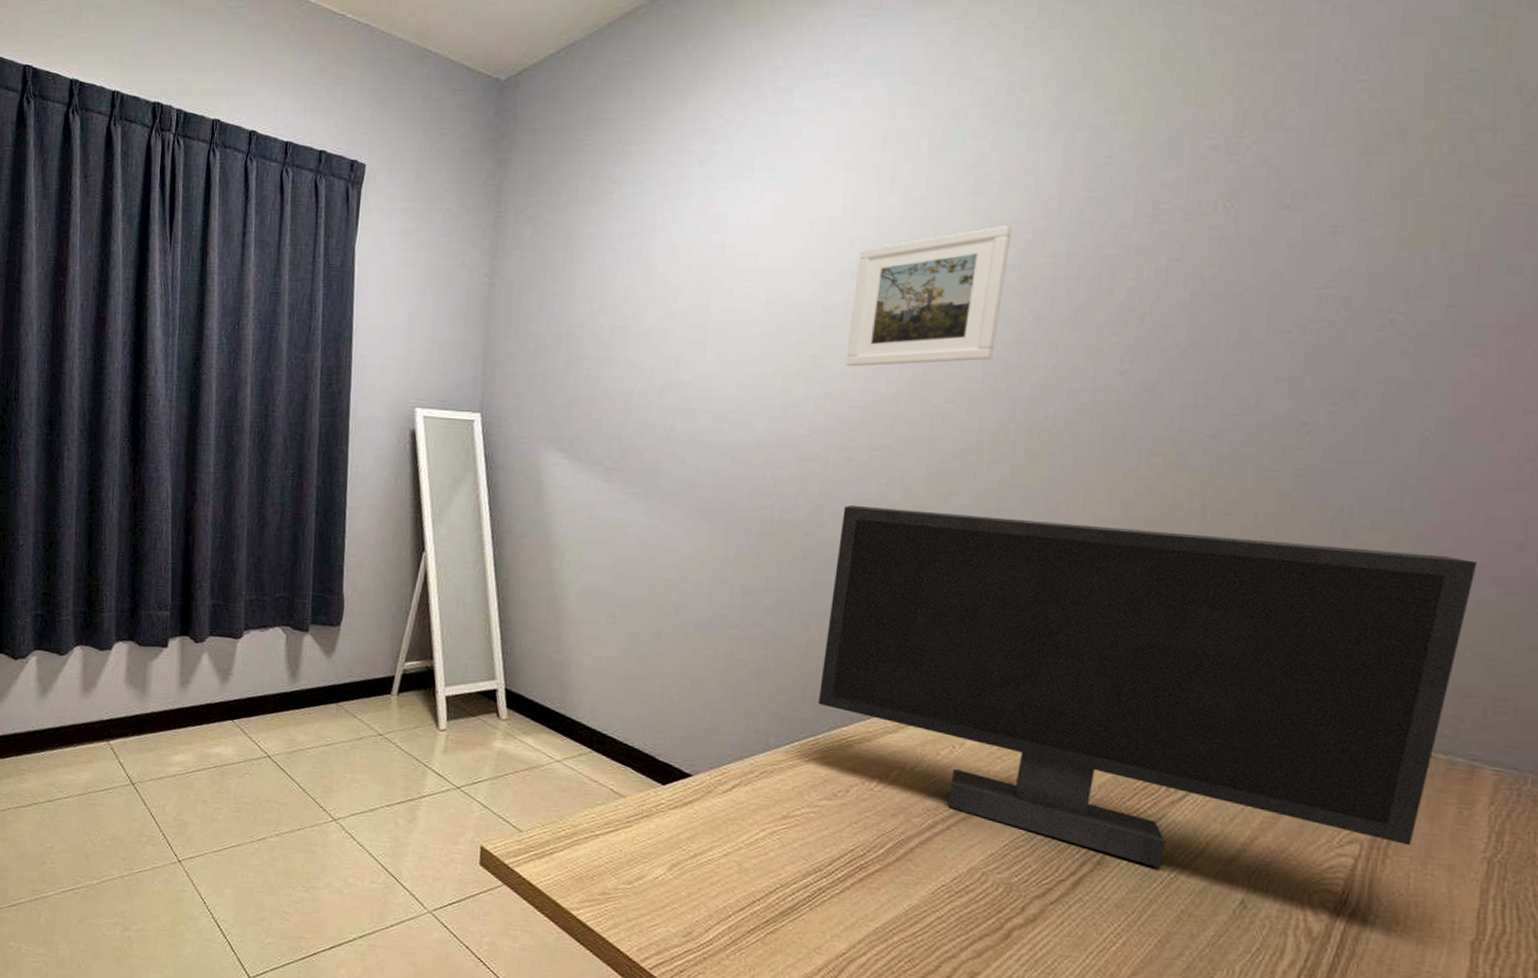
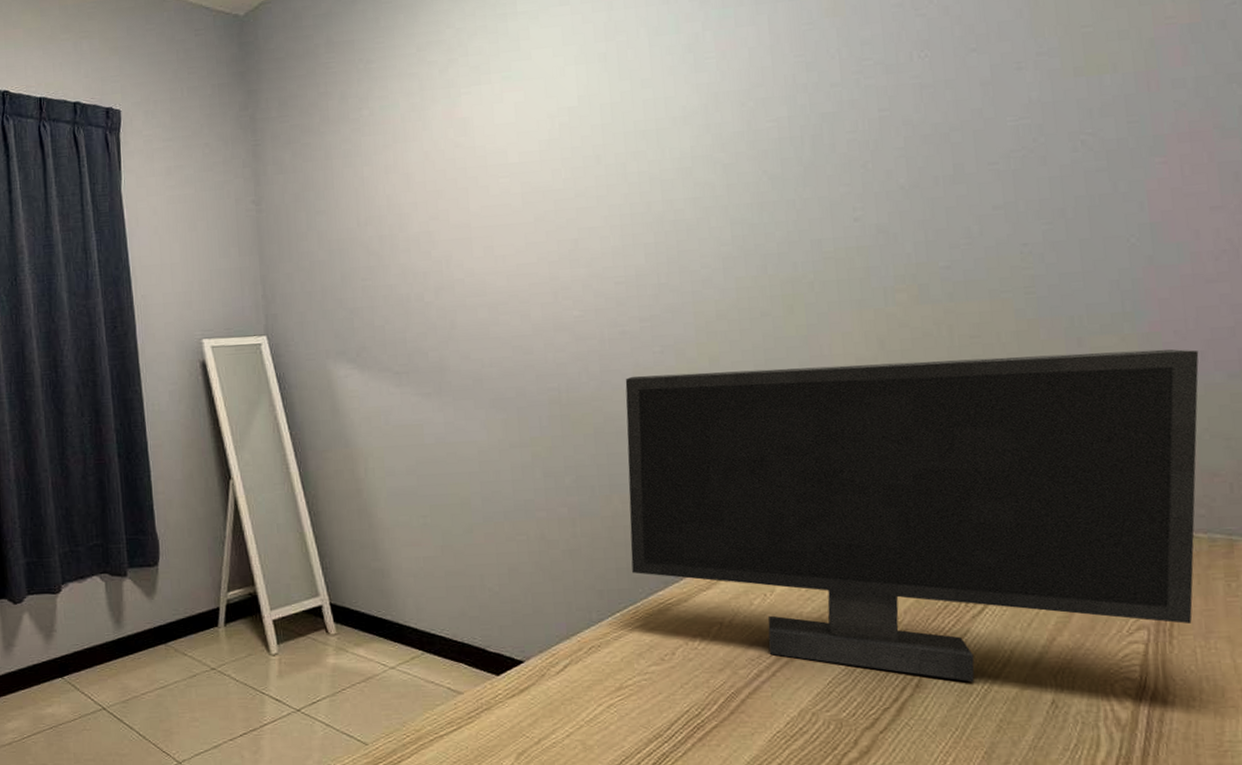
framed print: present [845,224,1013,367] -> none [600,95,738,246]

